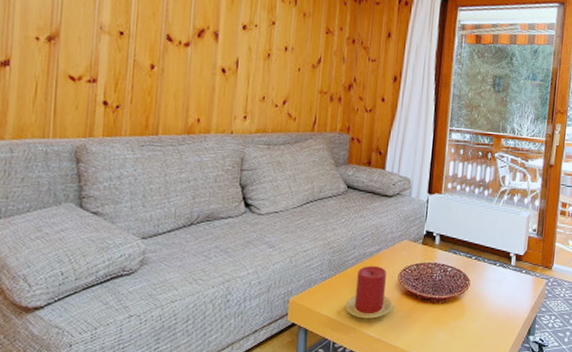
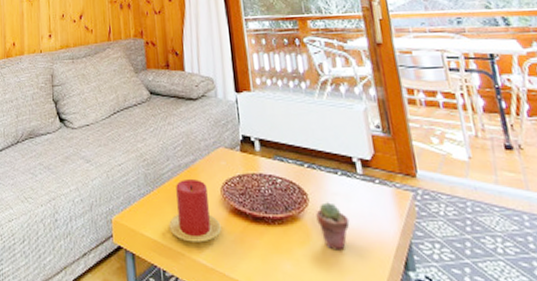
potted succulent: none [472,286,497,322] -> present [316,202,350,251]

